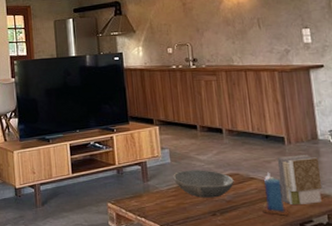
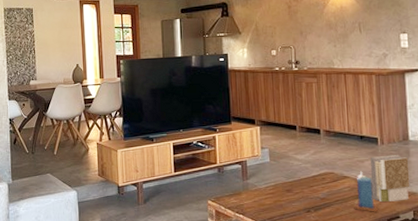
bowl: present [173,170,234,198] -> none [271,169,329,195]

